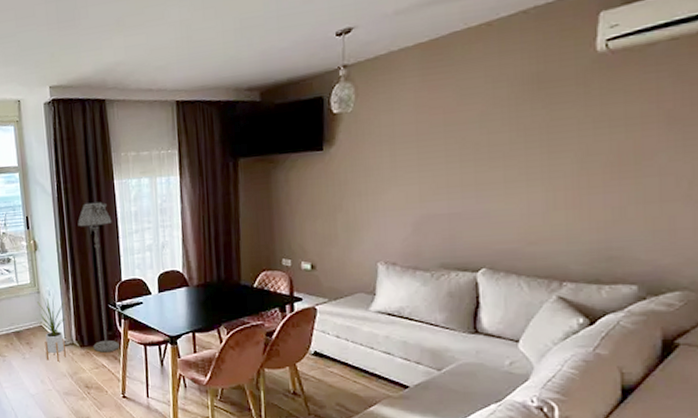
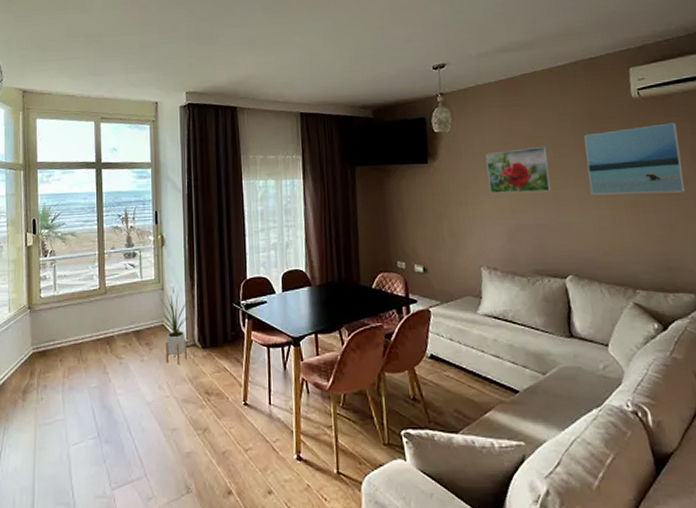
floor lamp: present [78,201,120,353] -> none [206,200,242,355]
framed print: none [394,121,474,181] -> present [485,146,552,193]
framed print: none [521,80,654,177] -> present [583,123,686,195]

